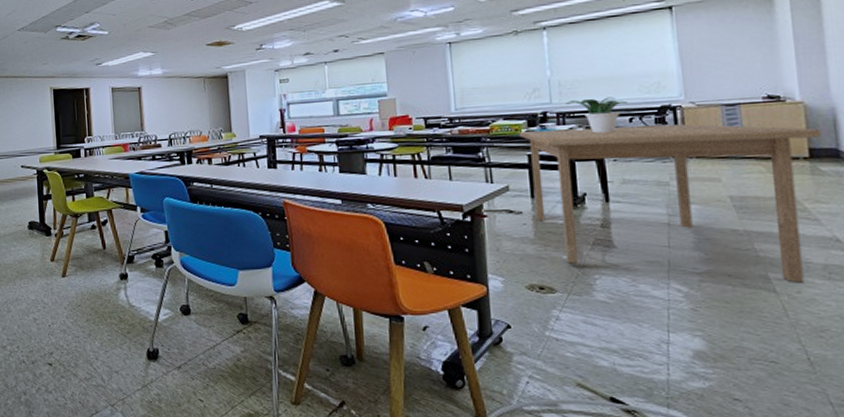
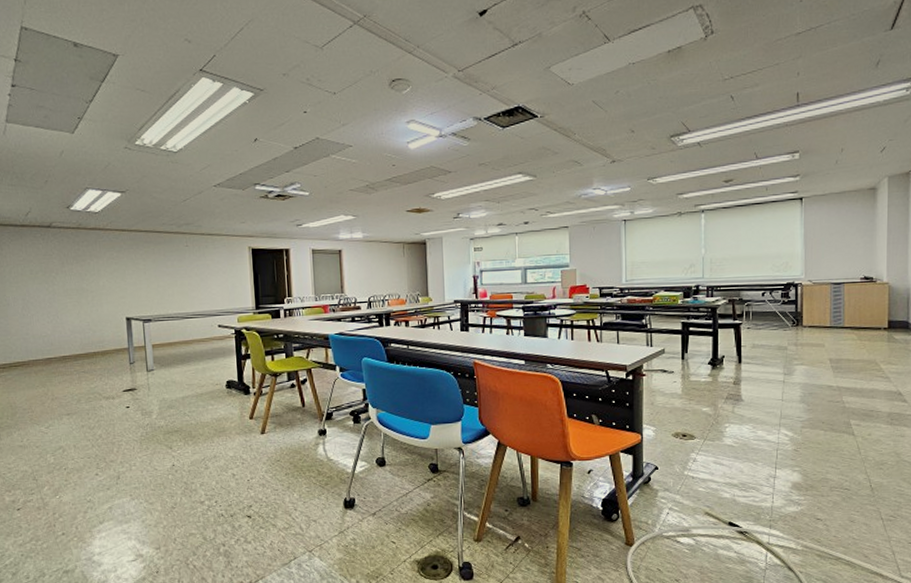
table: present [519,123,822,284] -> none [676,298,898,429]
potted plant: present [565,96,628,134] -> none [714,274,762,305]

